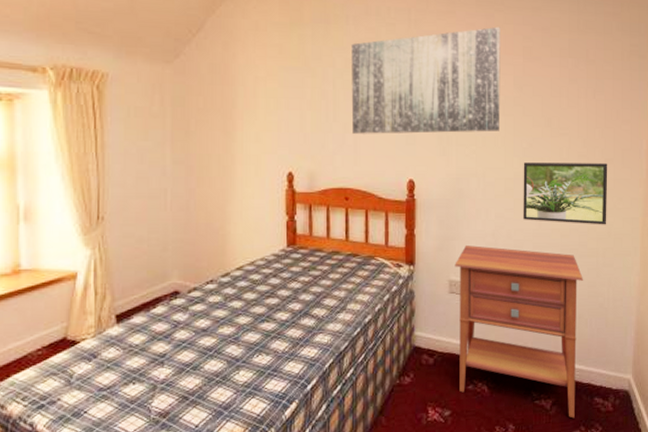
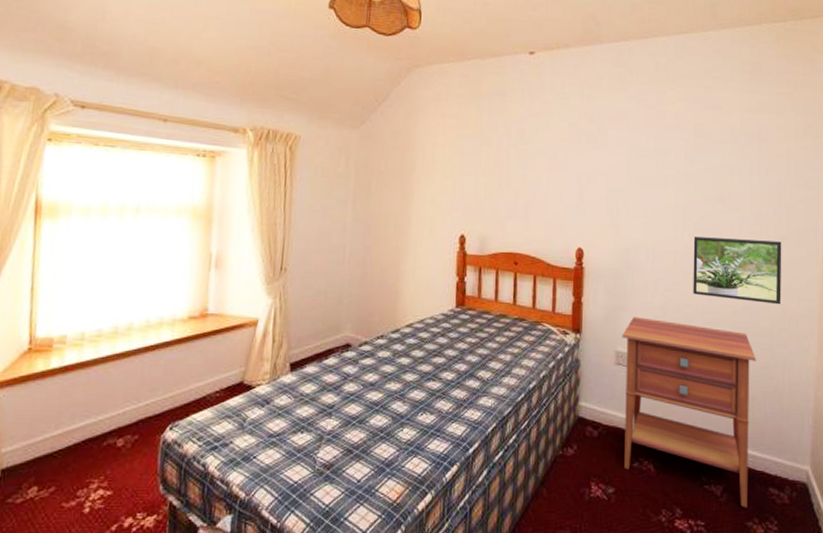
wall art: present [351,26,501,134] -> none [523,103,672,205]

